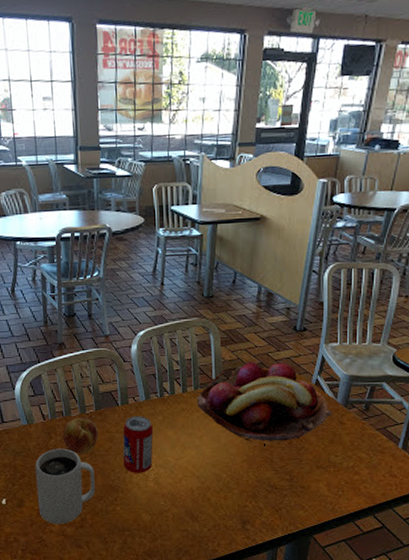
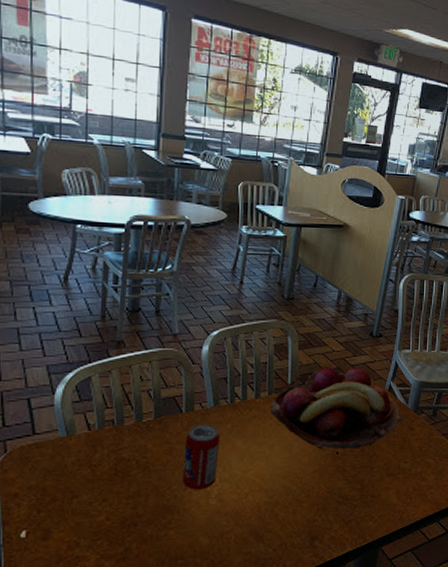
mug: present [35,448,96,524] -> none [69,464,147,559]
fruit: present [62,417,98,454] -> none [111,426,155,470]

